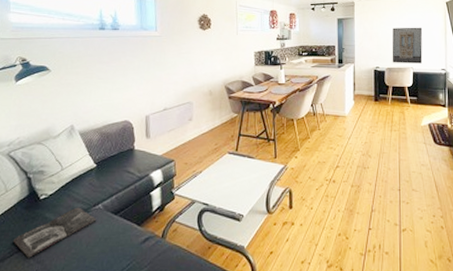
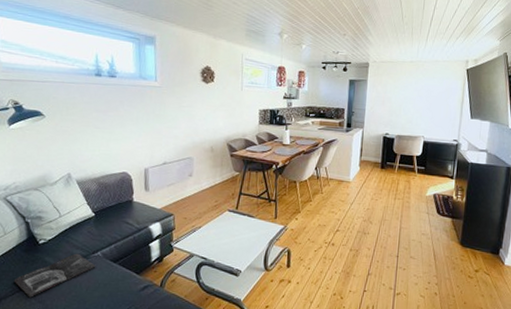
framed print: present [392,27,423,64] -> none [403,93,439,133]

